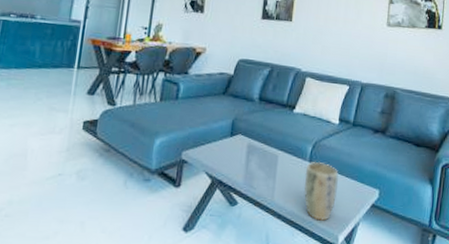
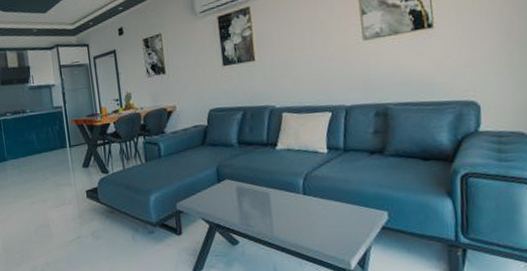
plant pot: present [304,161,338,221] -> none [301,192,340,249]

